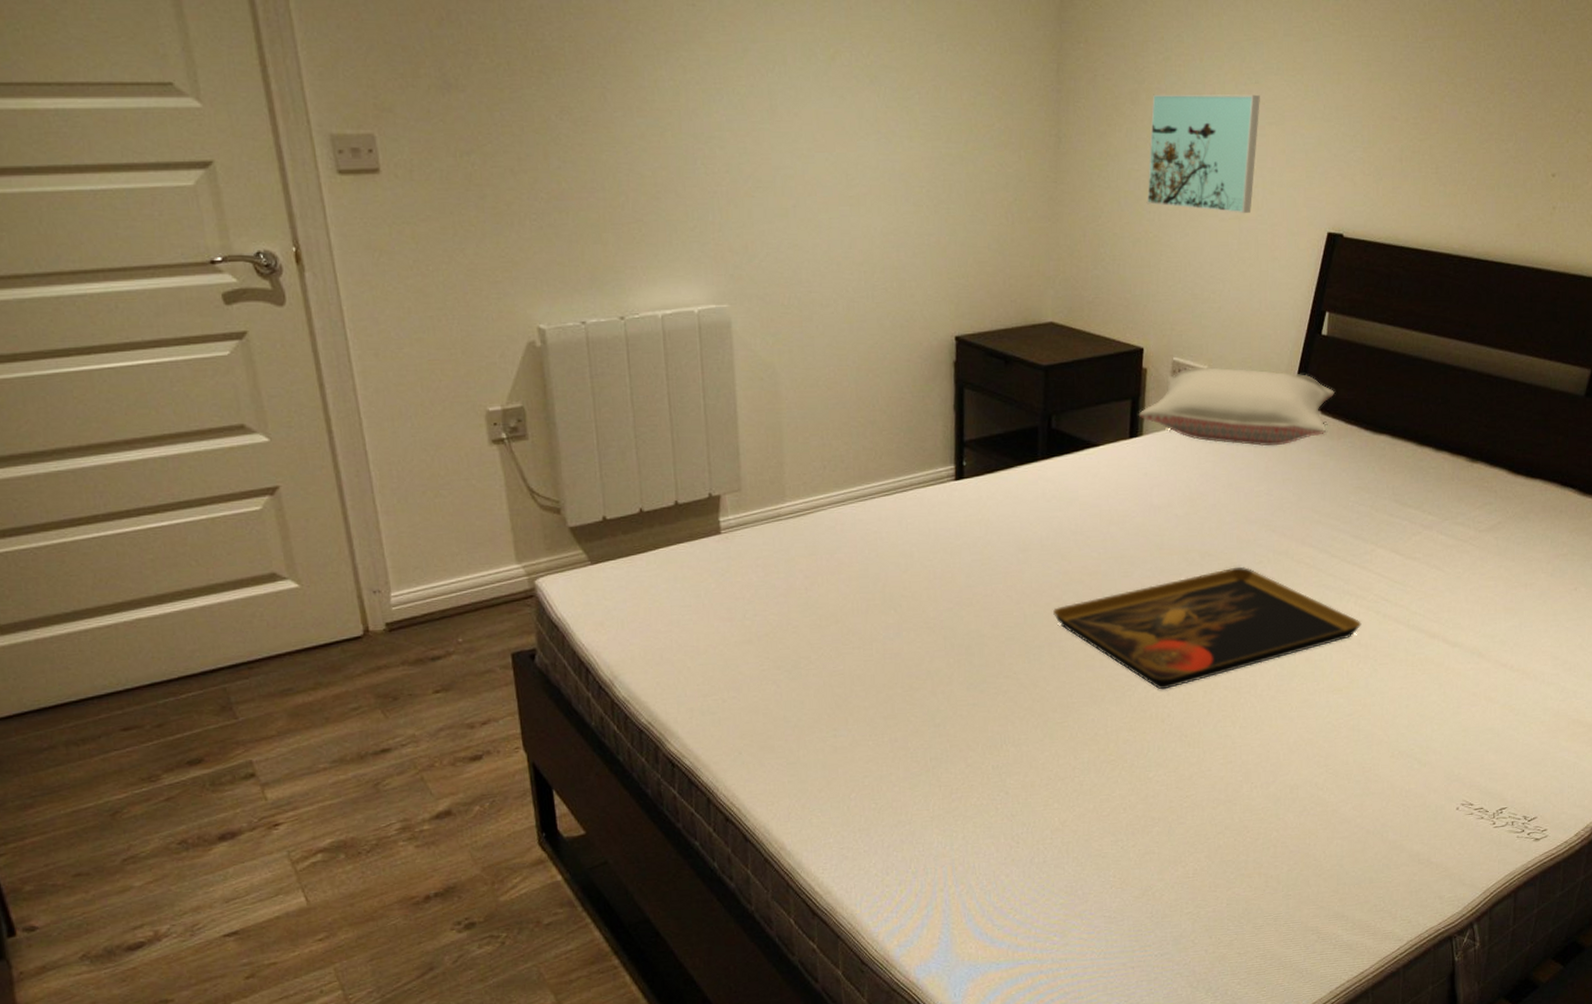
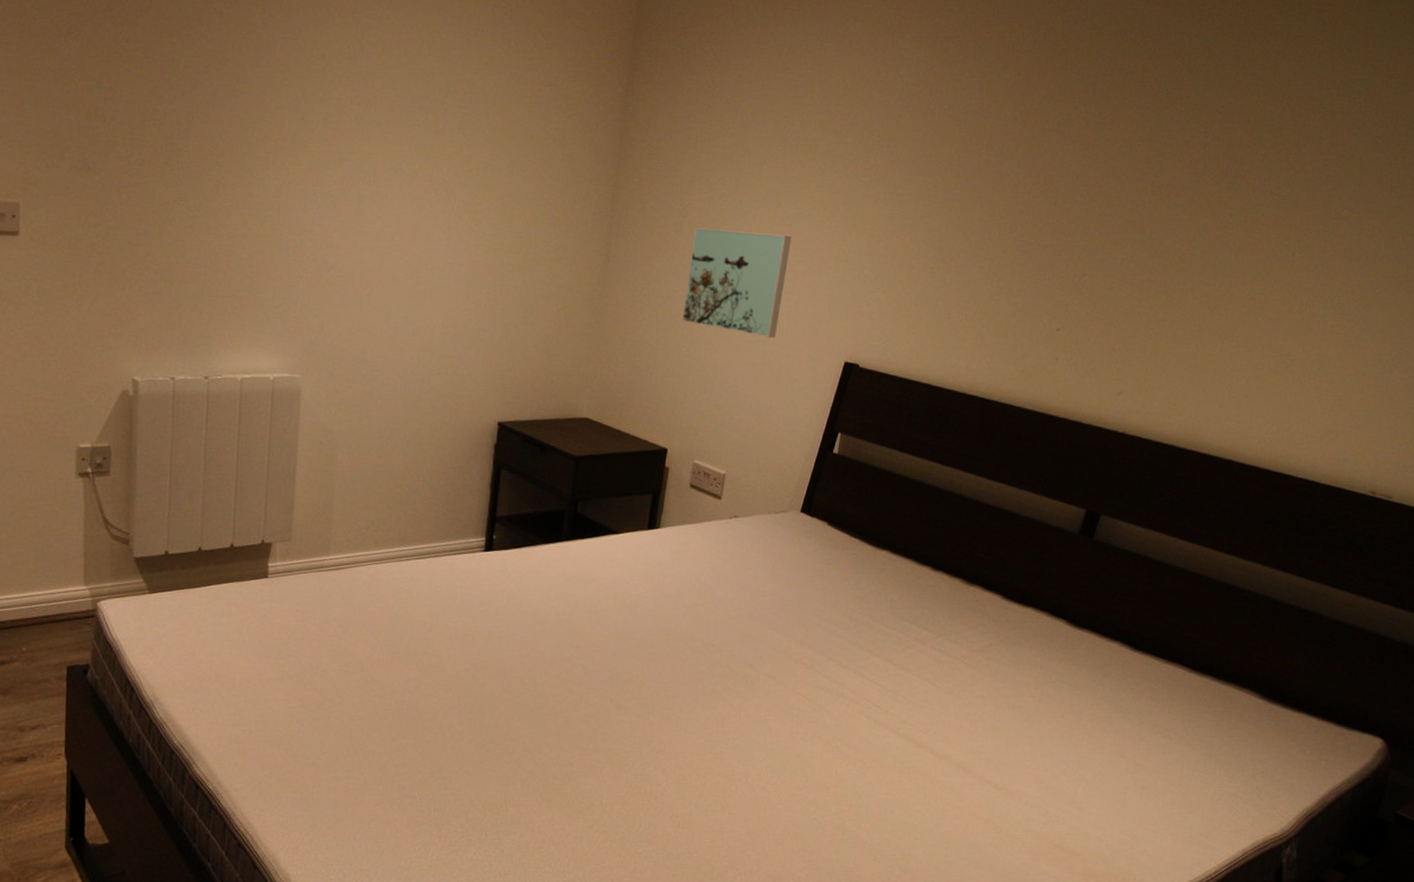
decorative tray: present [1053,567,1361,690] -> none [562,660,853,769]
pillow: present [1139,366,1336,447] -> none [658,471,843,551]

